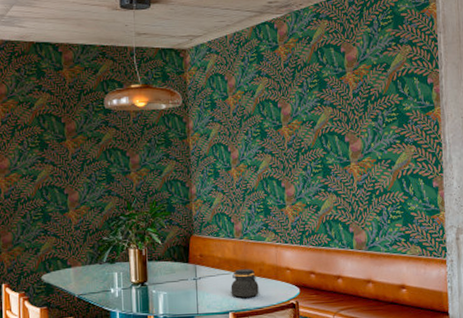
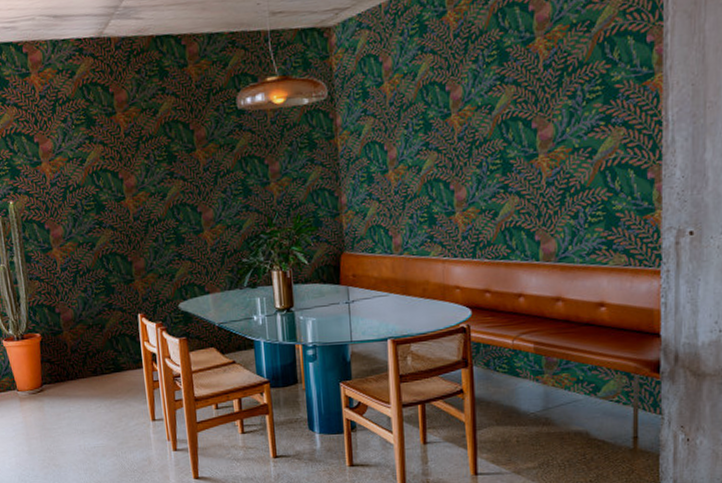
jar: present [230,269,259,298] -> none [389,289,423,322]

